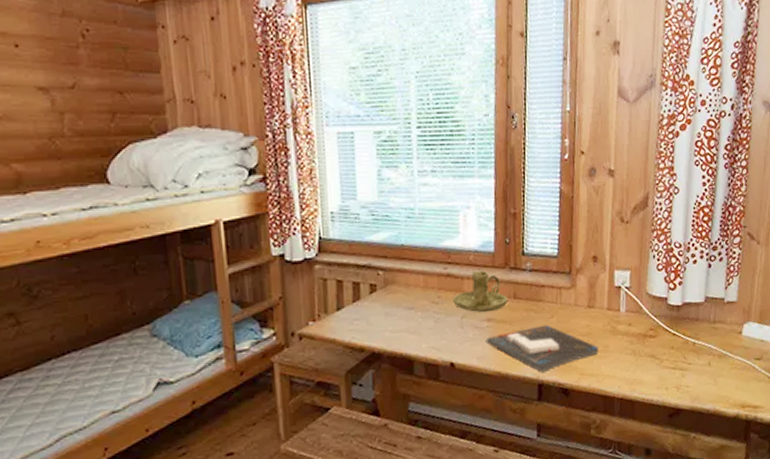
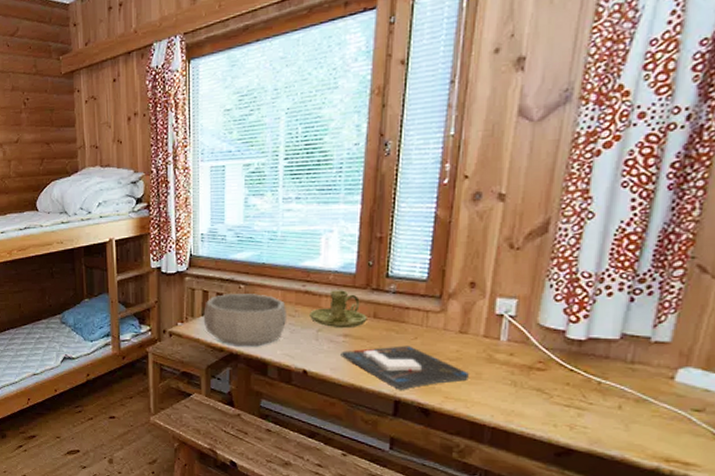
decorative bowl: none [338,280,431,344] -> present [203,294,288,347]

